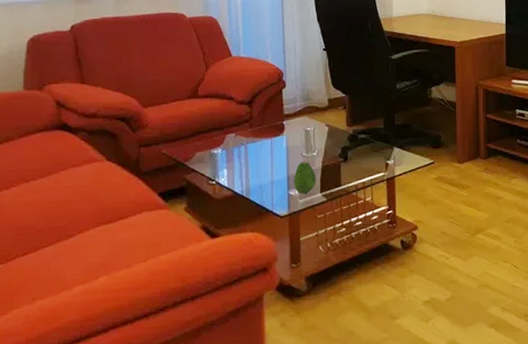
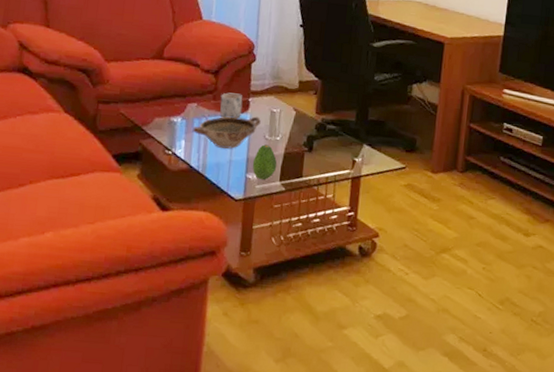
bowl: none [233,137,297,171] -> present [192,116,261,149]
mug: none [256,118,278,143] -> present [220,92,243,119]

